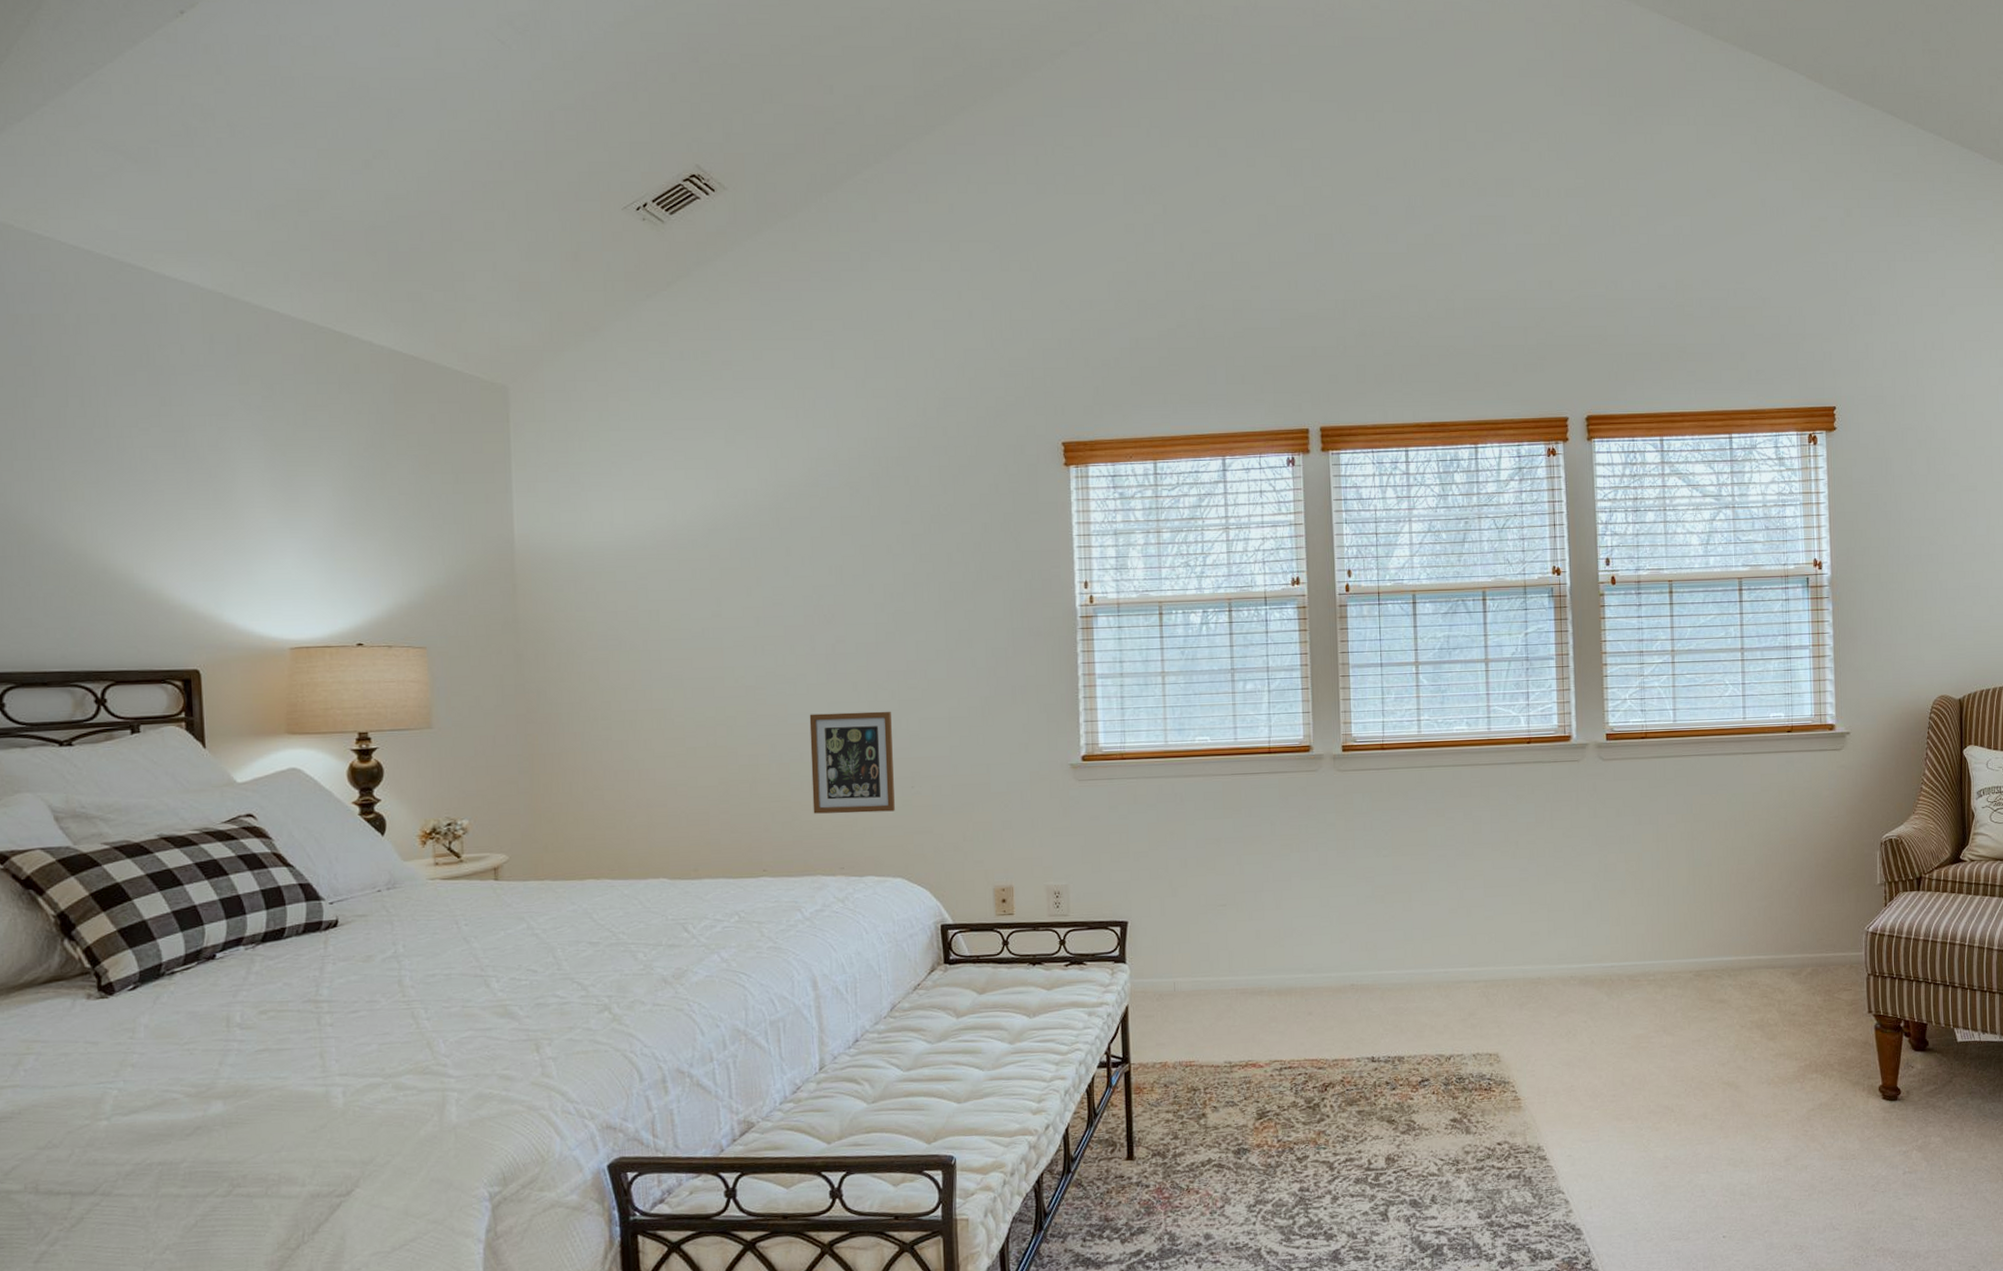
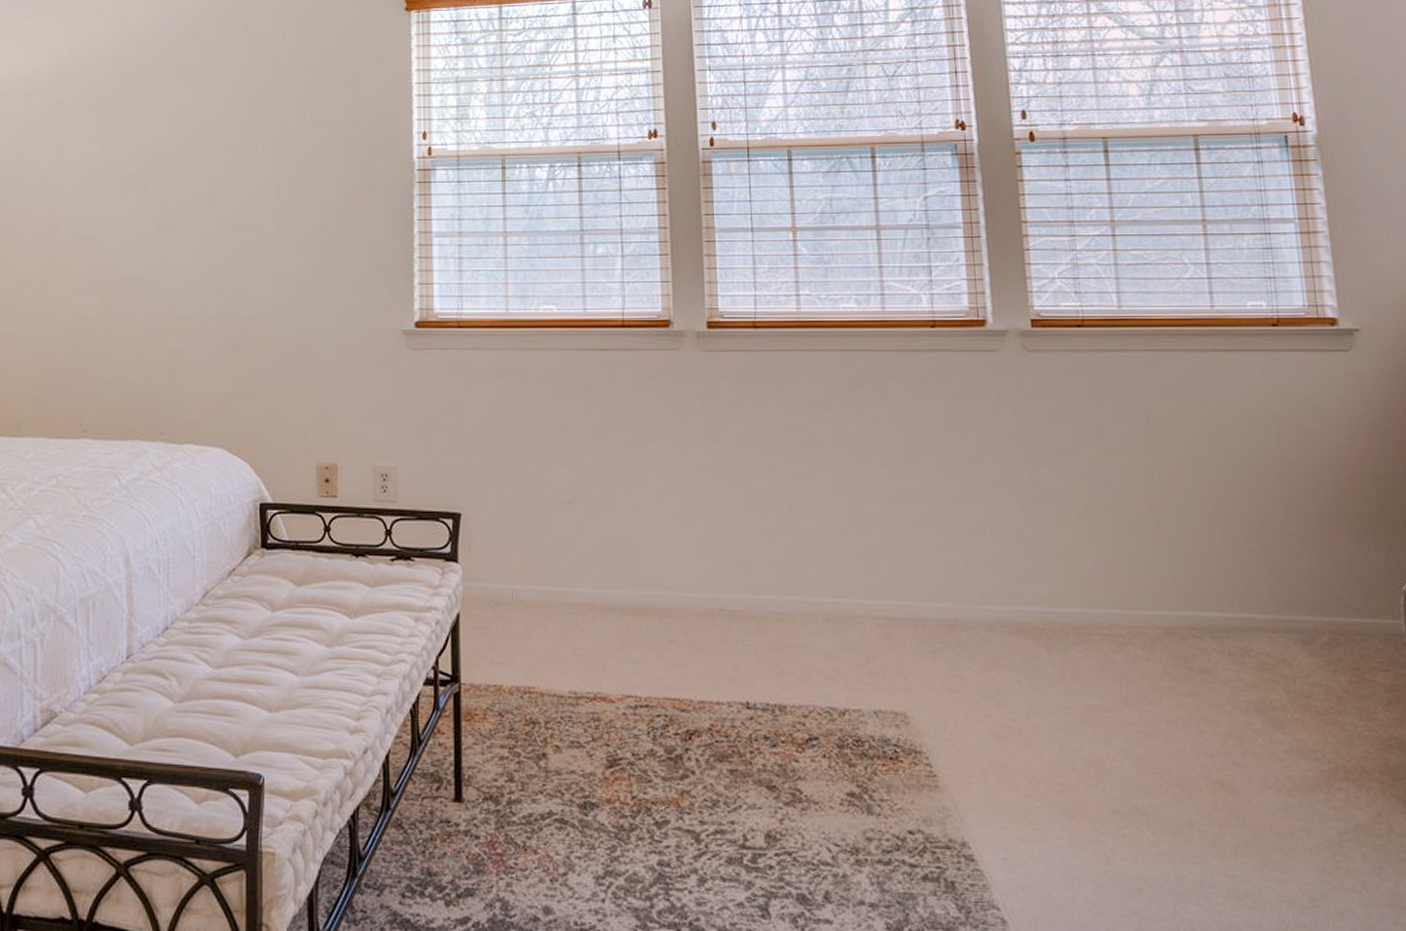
picture frame: present [809,711,895,814] -> none [136,266,219,374]

